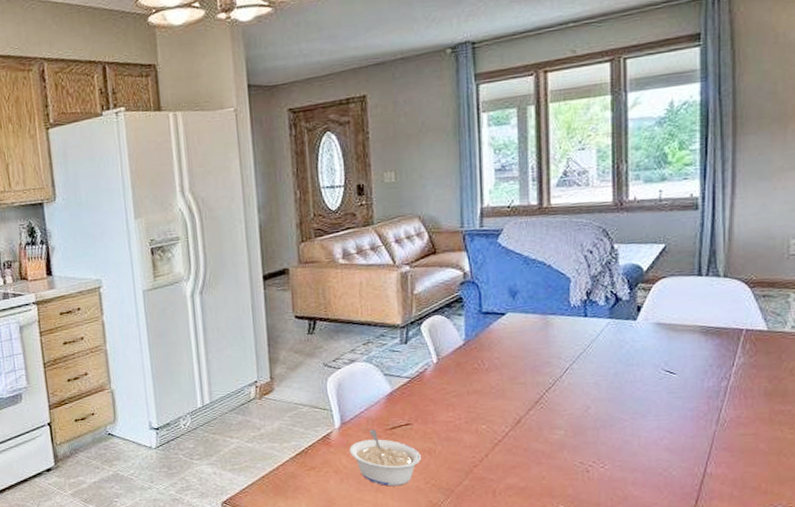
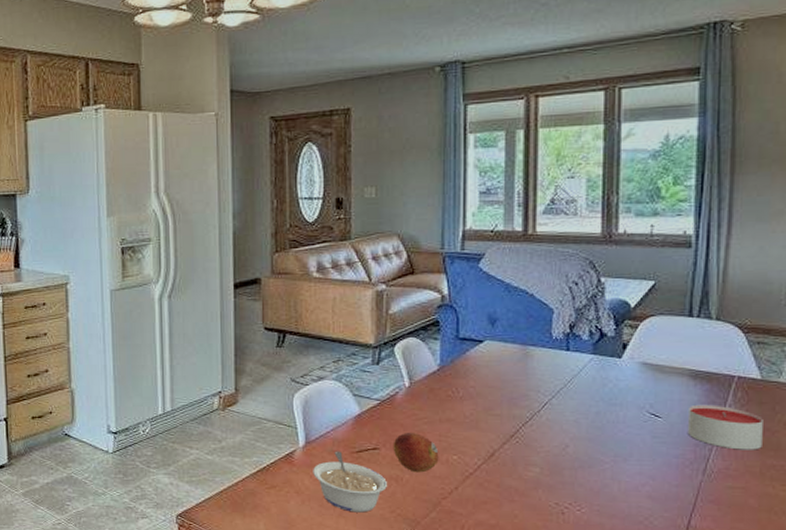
fruit: none [424,405,469,444] -> present [393,432,439,473]
candle: none [701,358,771,399] -> present [688,404,763,450]

